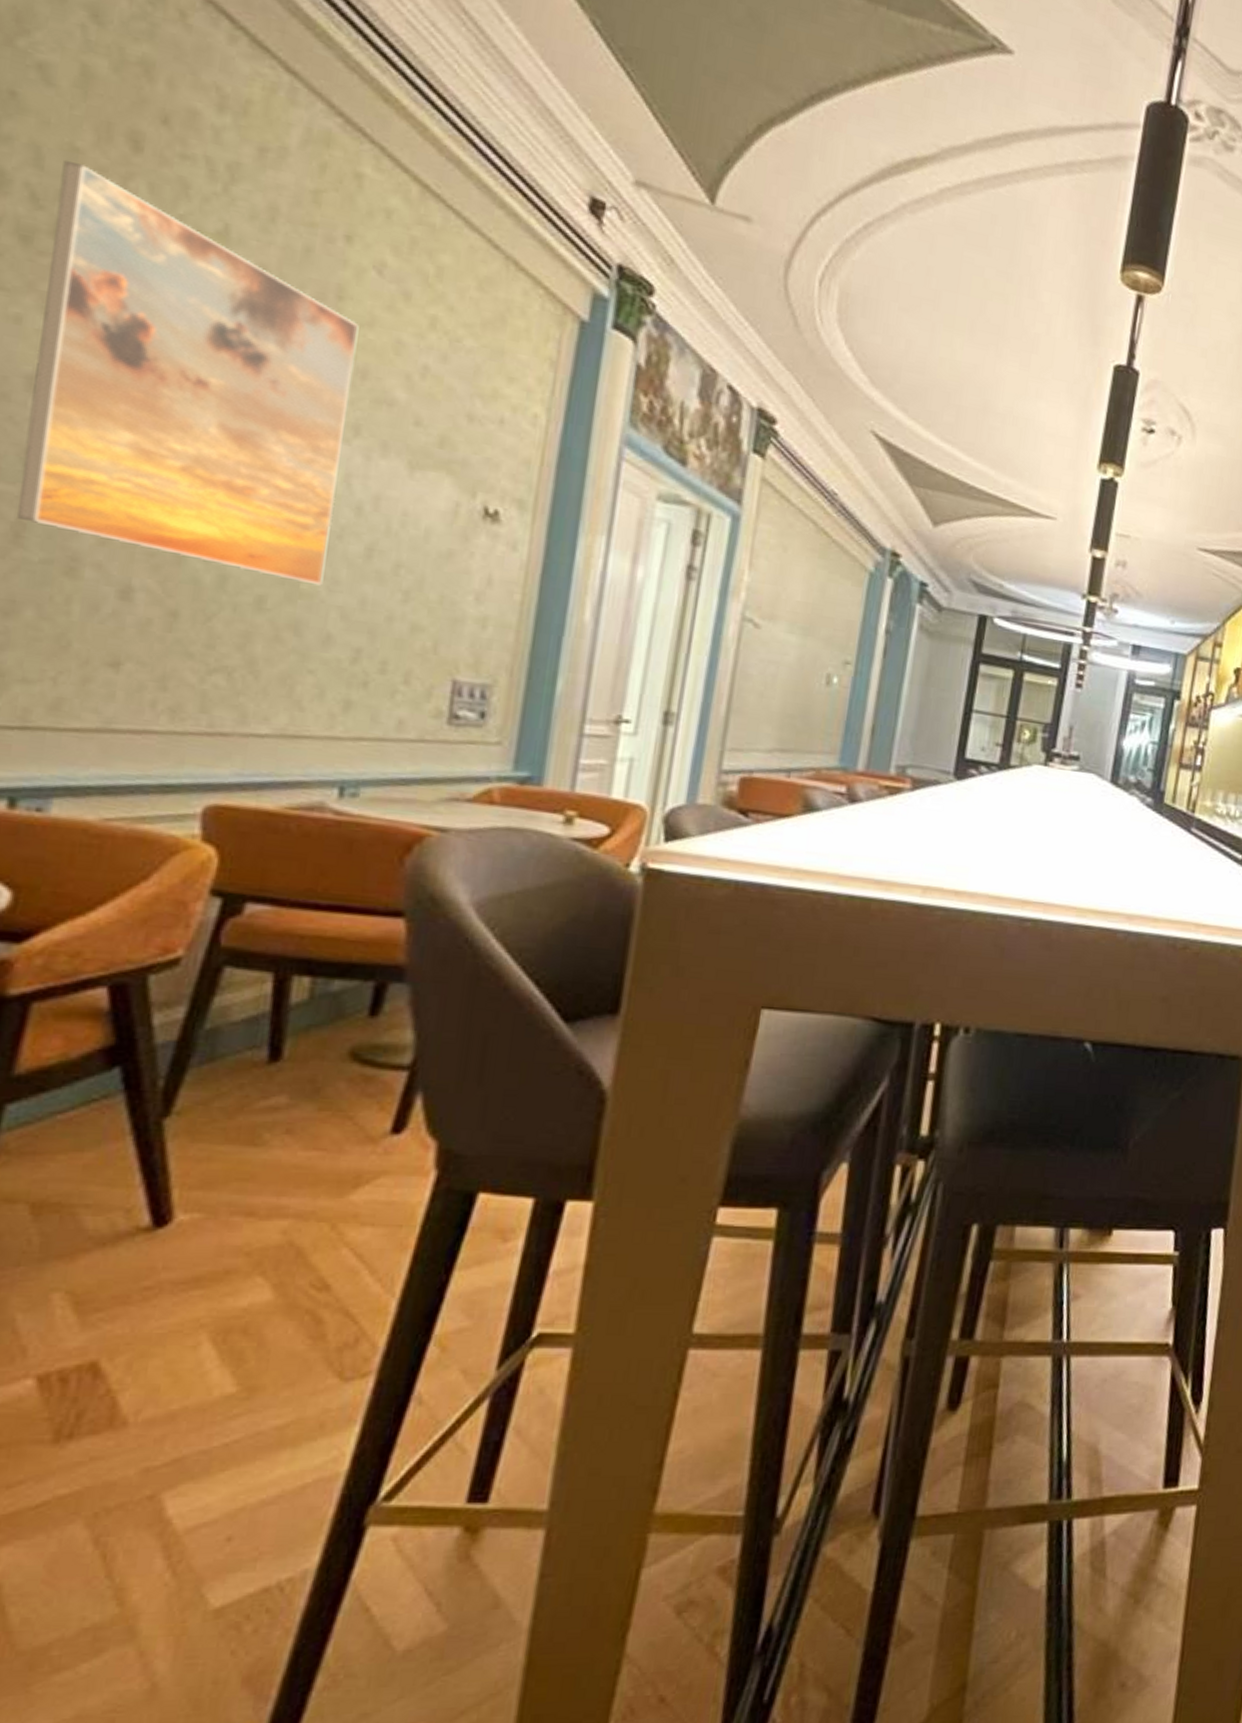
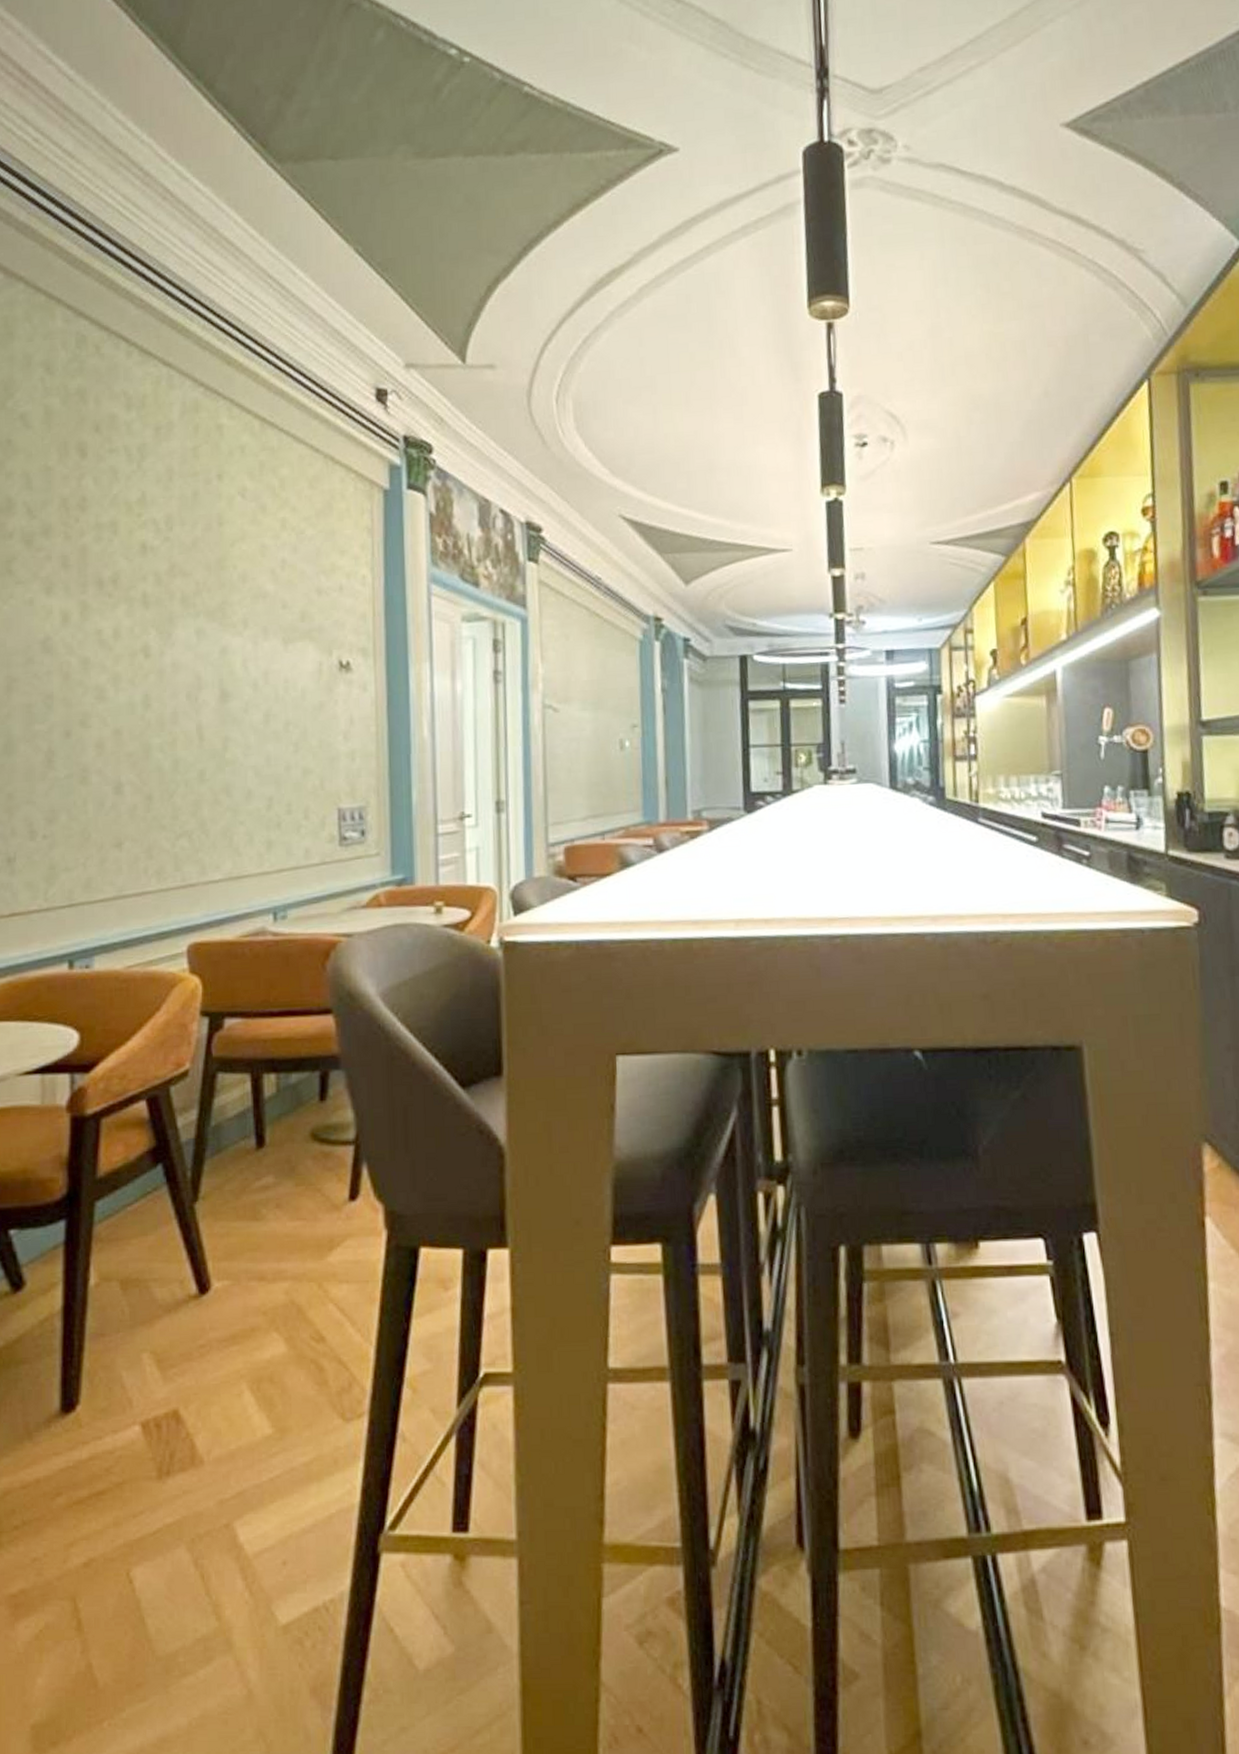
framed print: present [17,161,359,586] -> none [43,478,240,753]

